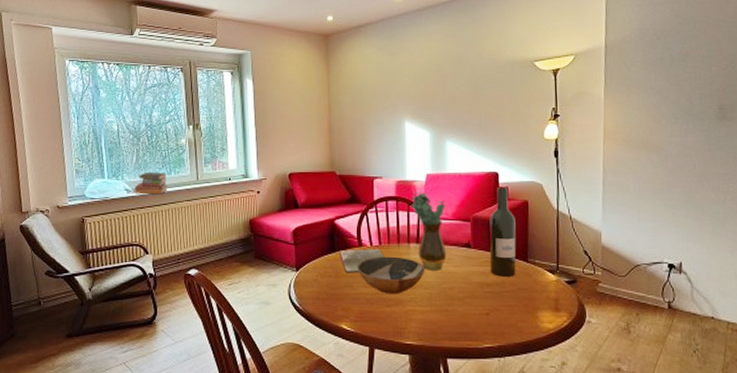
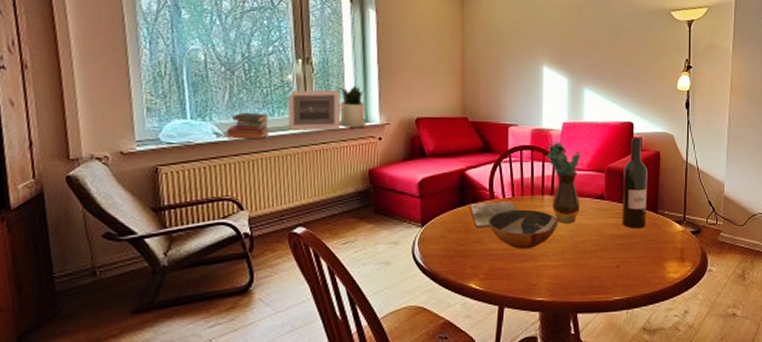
picture frame: none [181,150,225,186] -> present [287,89,341,130]
planter: none [224,146,247,183] -> present [339,85,367,129]

